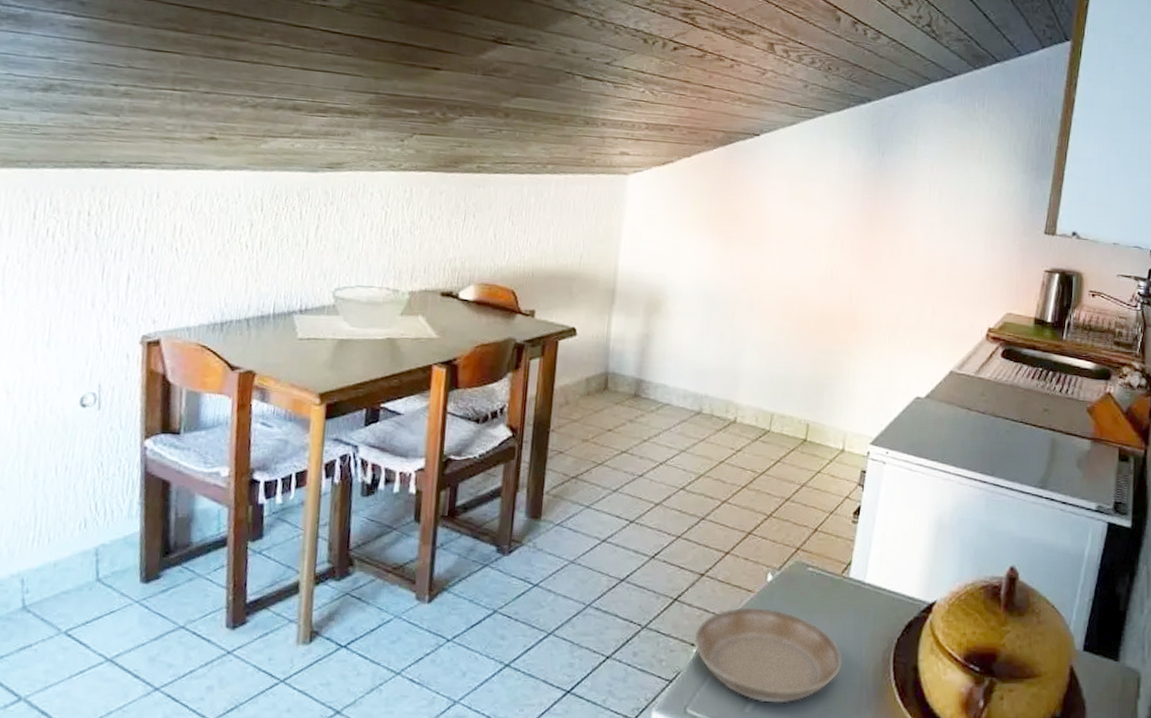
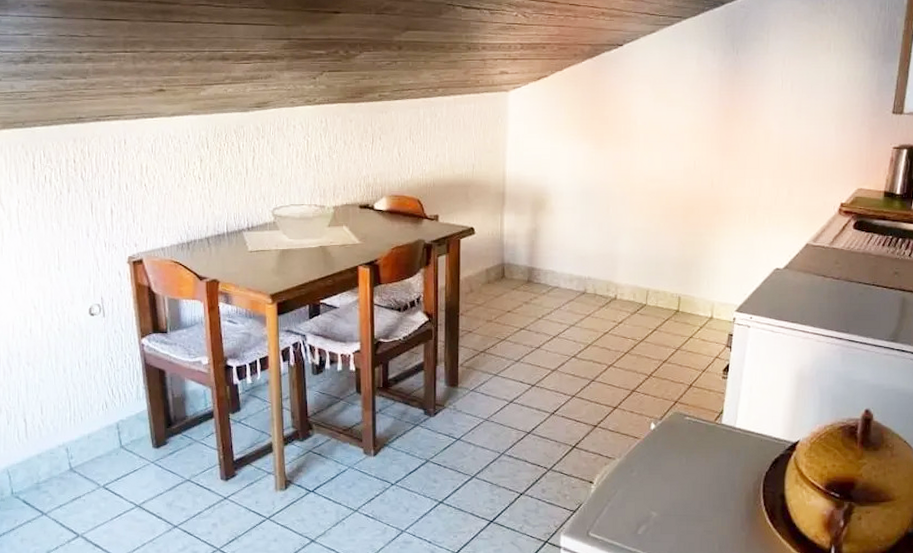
saucer: present [694,607,842,704] -> none [591,451,719,527]

